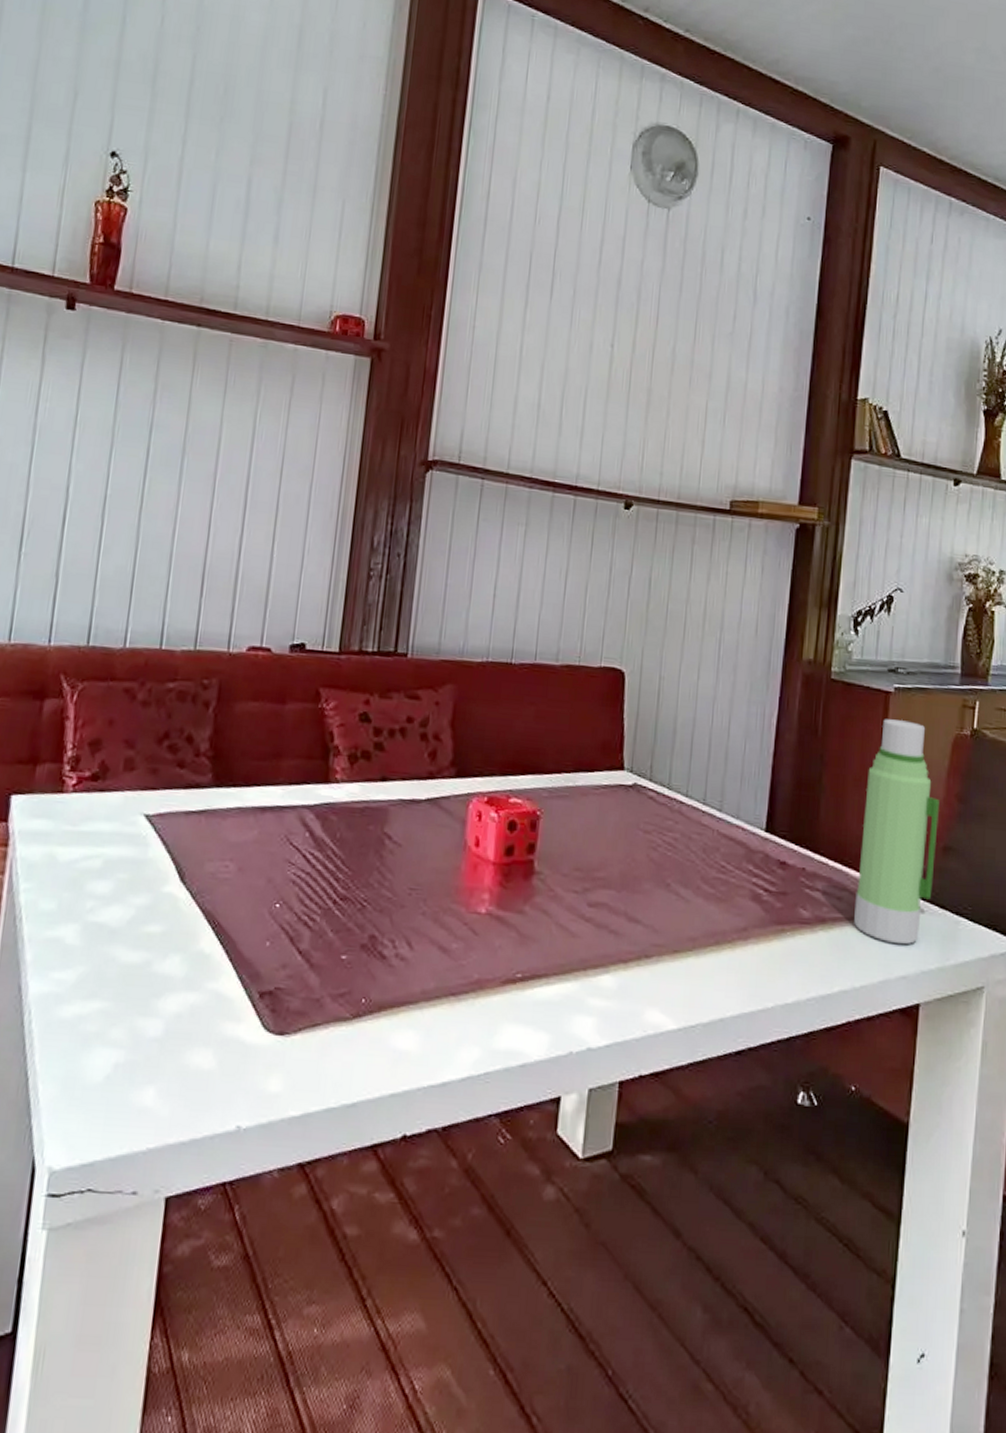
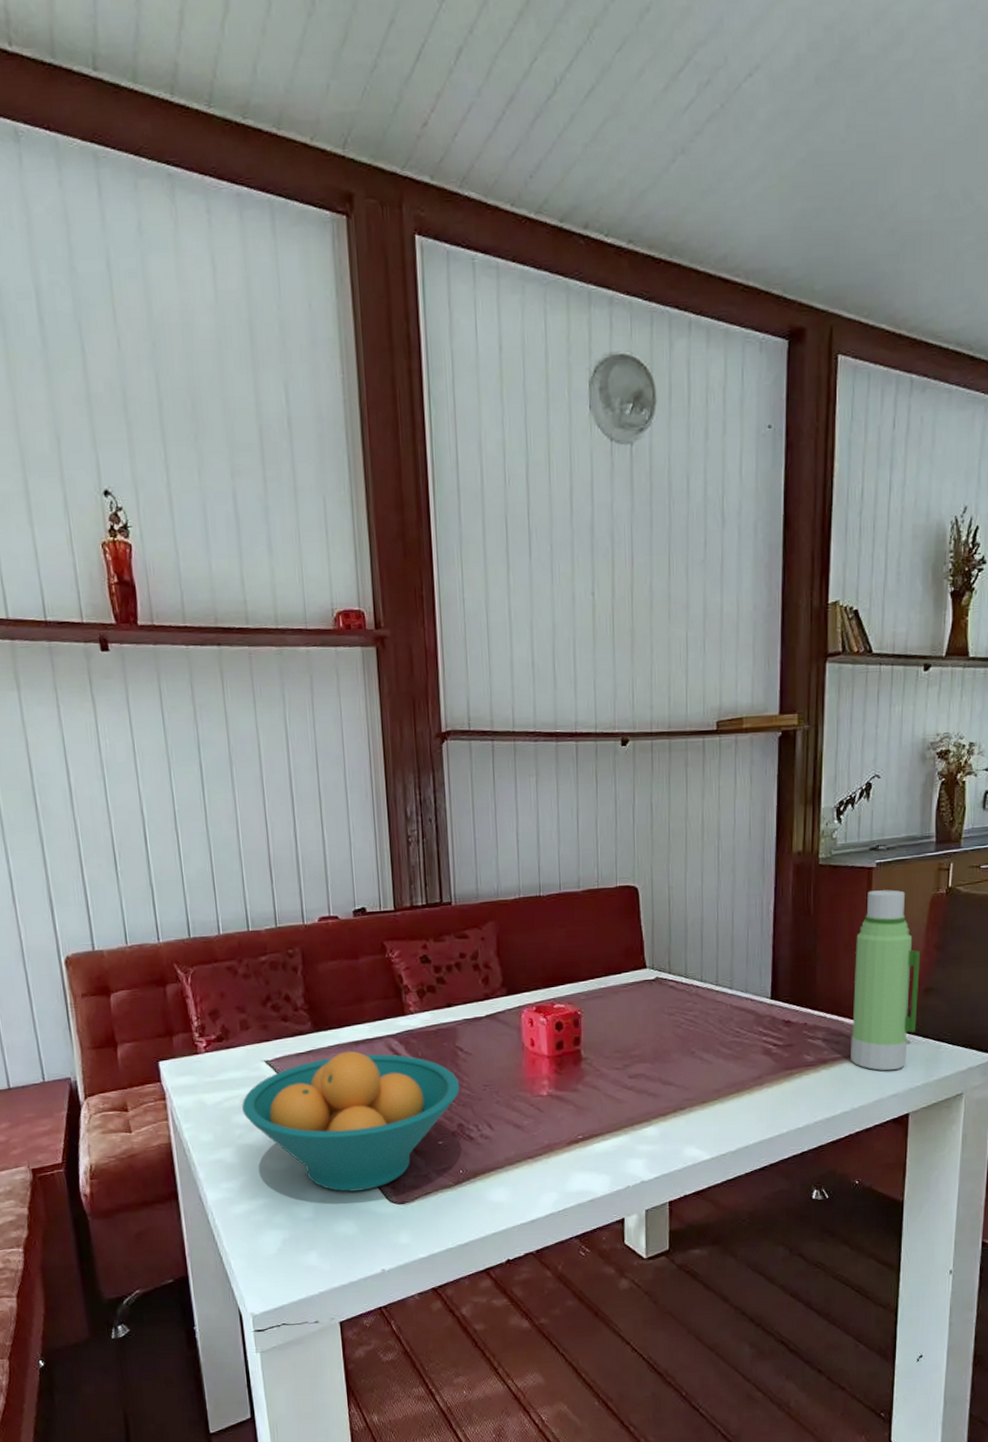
fruit bowl: none [102,818,381,1009] -> present [242,1051,460,1192]

